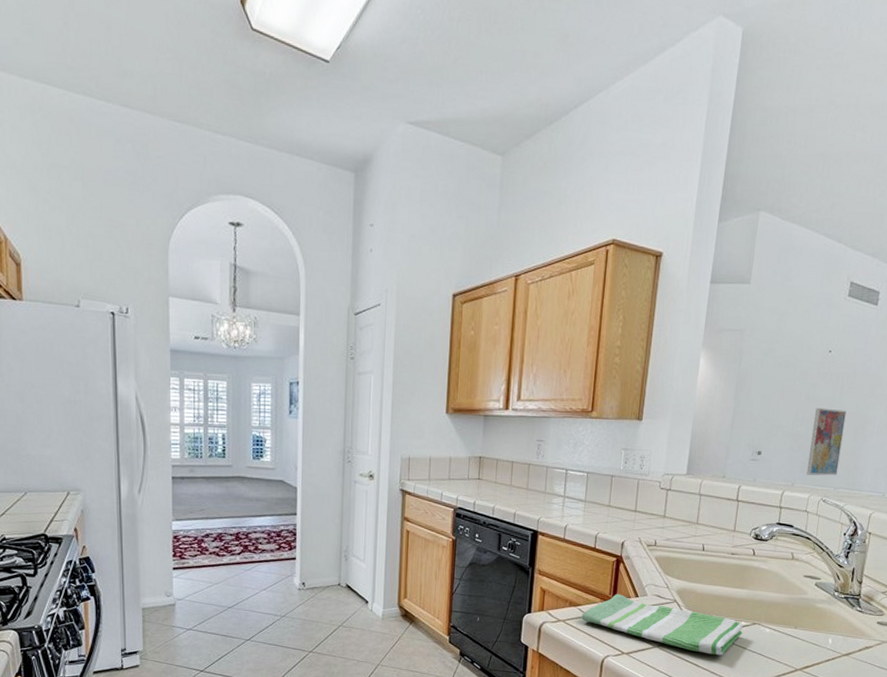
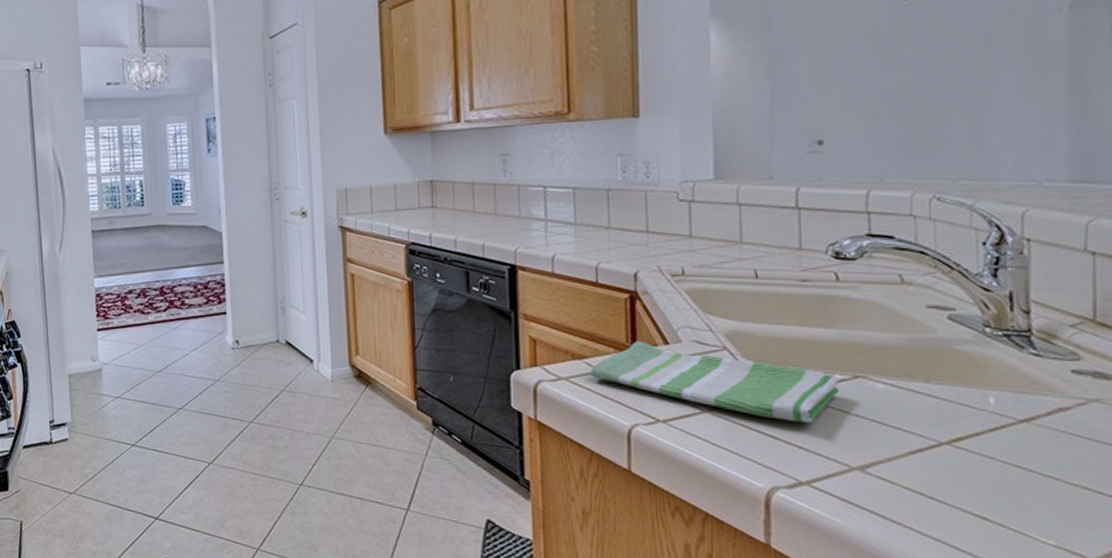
wall art: present [806,407,847,476] -> none [898,73,953,166]

